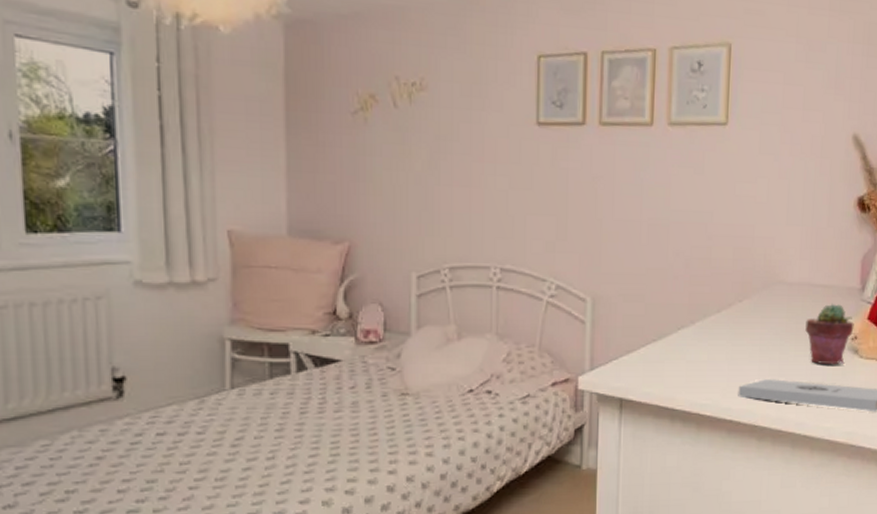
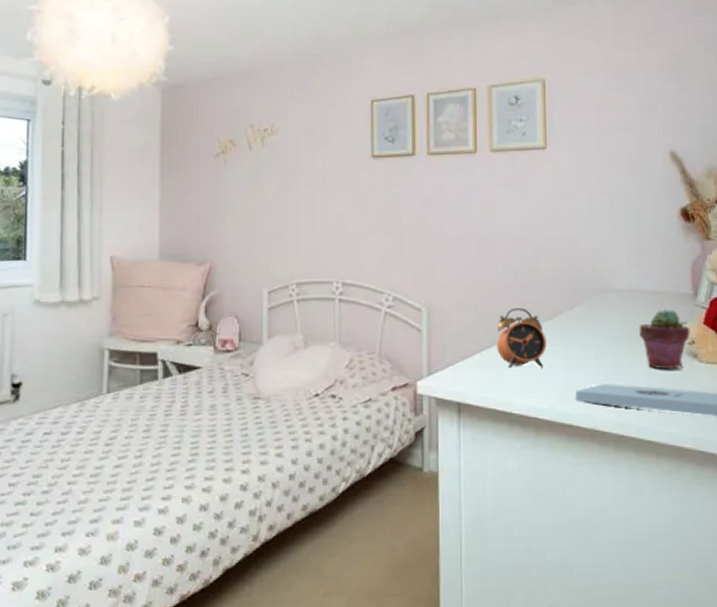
alarm clock: none [663,299,714,363] -> present [497,307,547,368]

